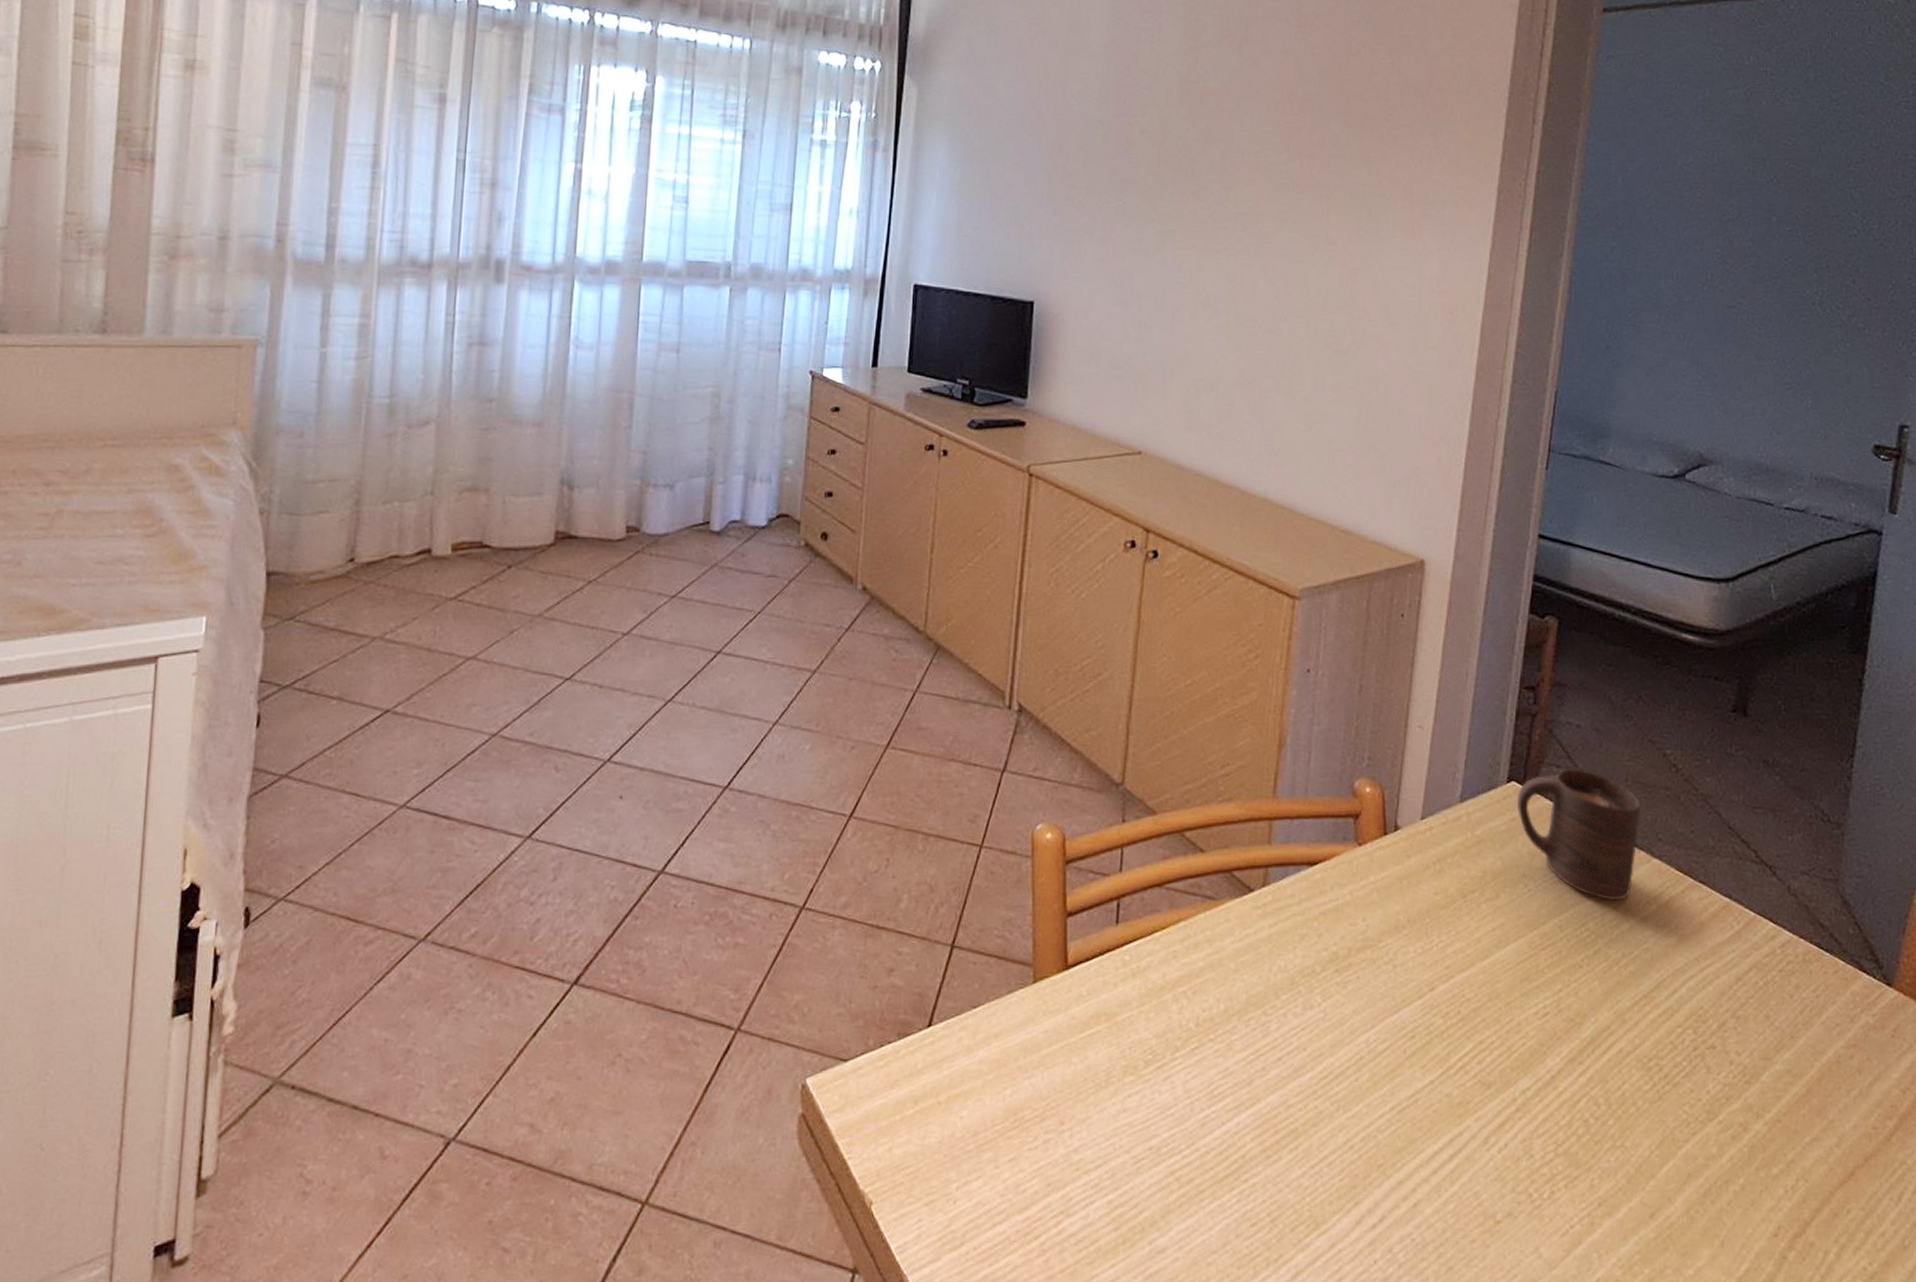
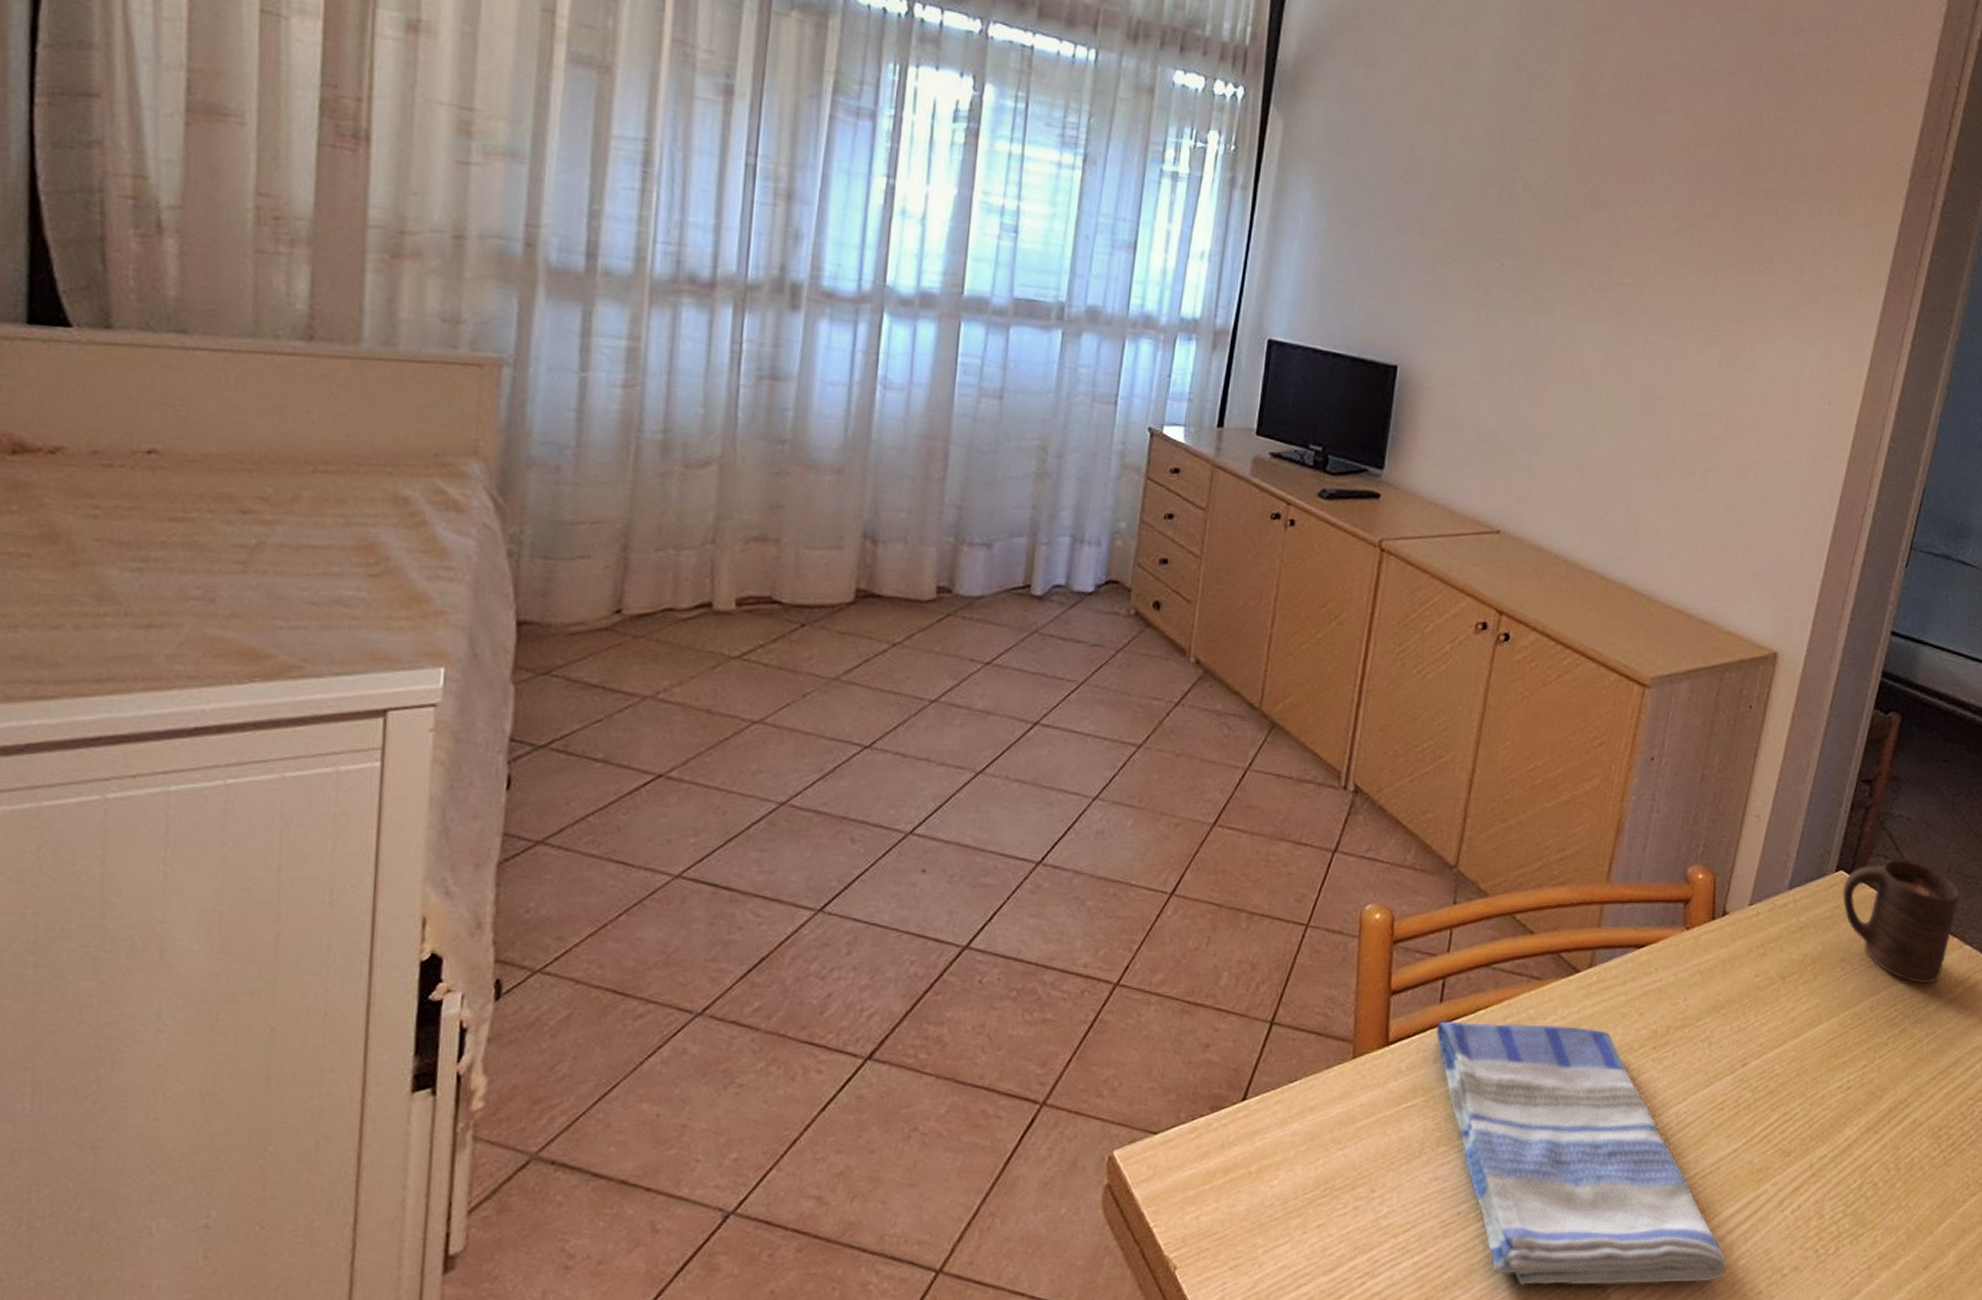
dish towel: none [1114,943,1436,1229] -> present [1436,1021,1728,1285]

